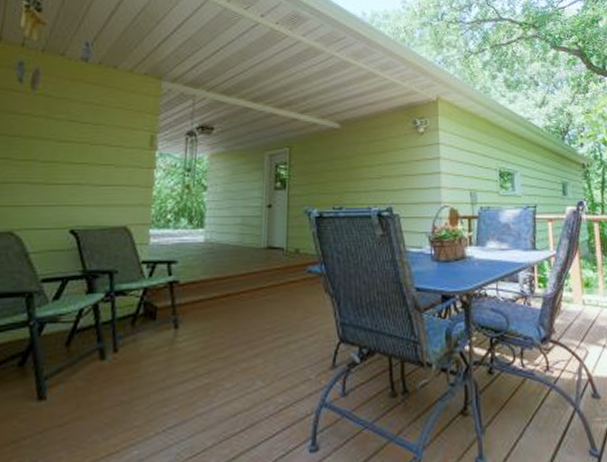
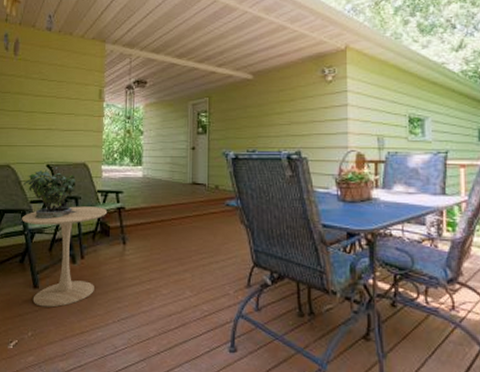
side table: none [26,282,155,426] -> present [22,206,108,308]
potted plant: none [32,233,112,304] -> present [23,167,77,220]

